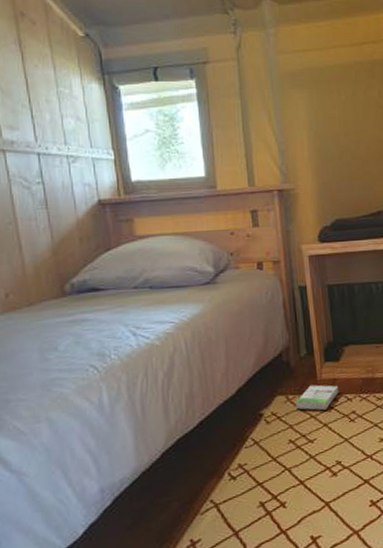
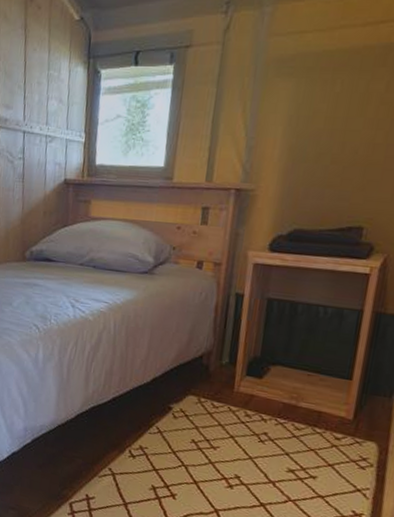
box: present [295,385,339,411] -> none [205,394,255,423]

